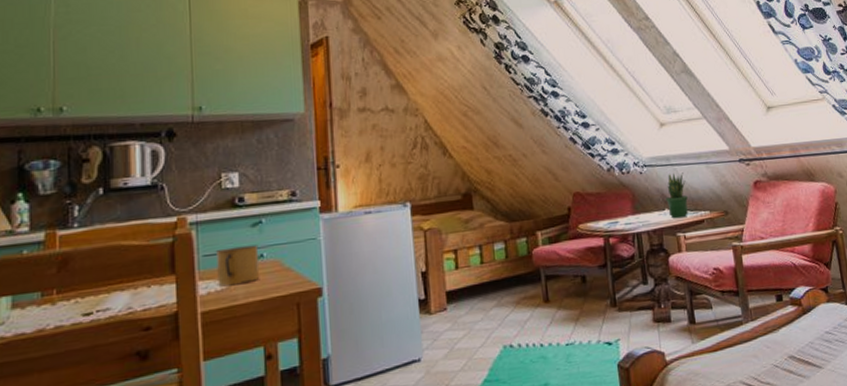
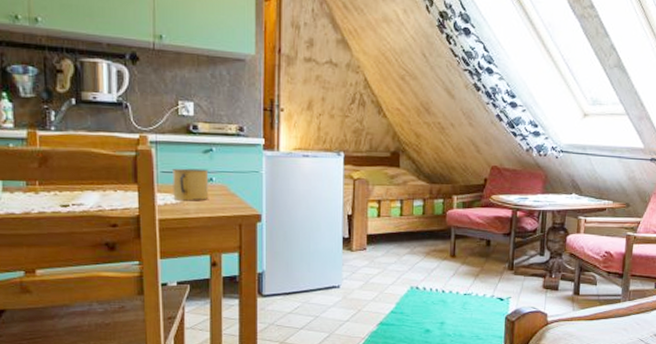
planter: present [665,172,688,218] -> none [575,162,597,204]

